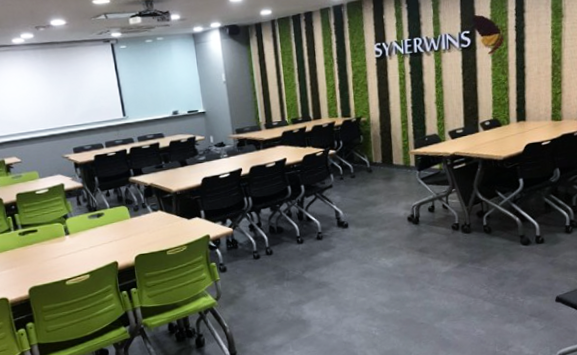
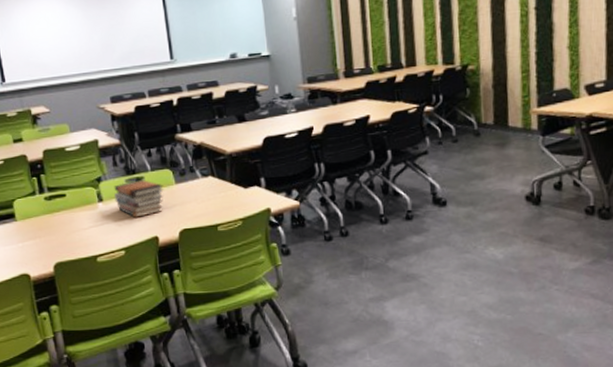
book stack: none [78,215,121,247] -> present [114,180,164,218]

